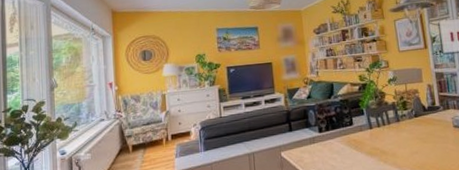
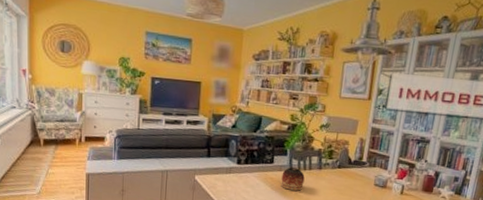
bowl: none [363,125,387,149] -> present [280,167,305,191]

